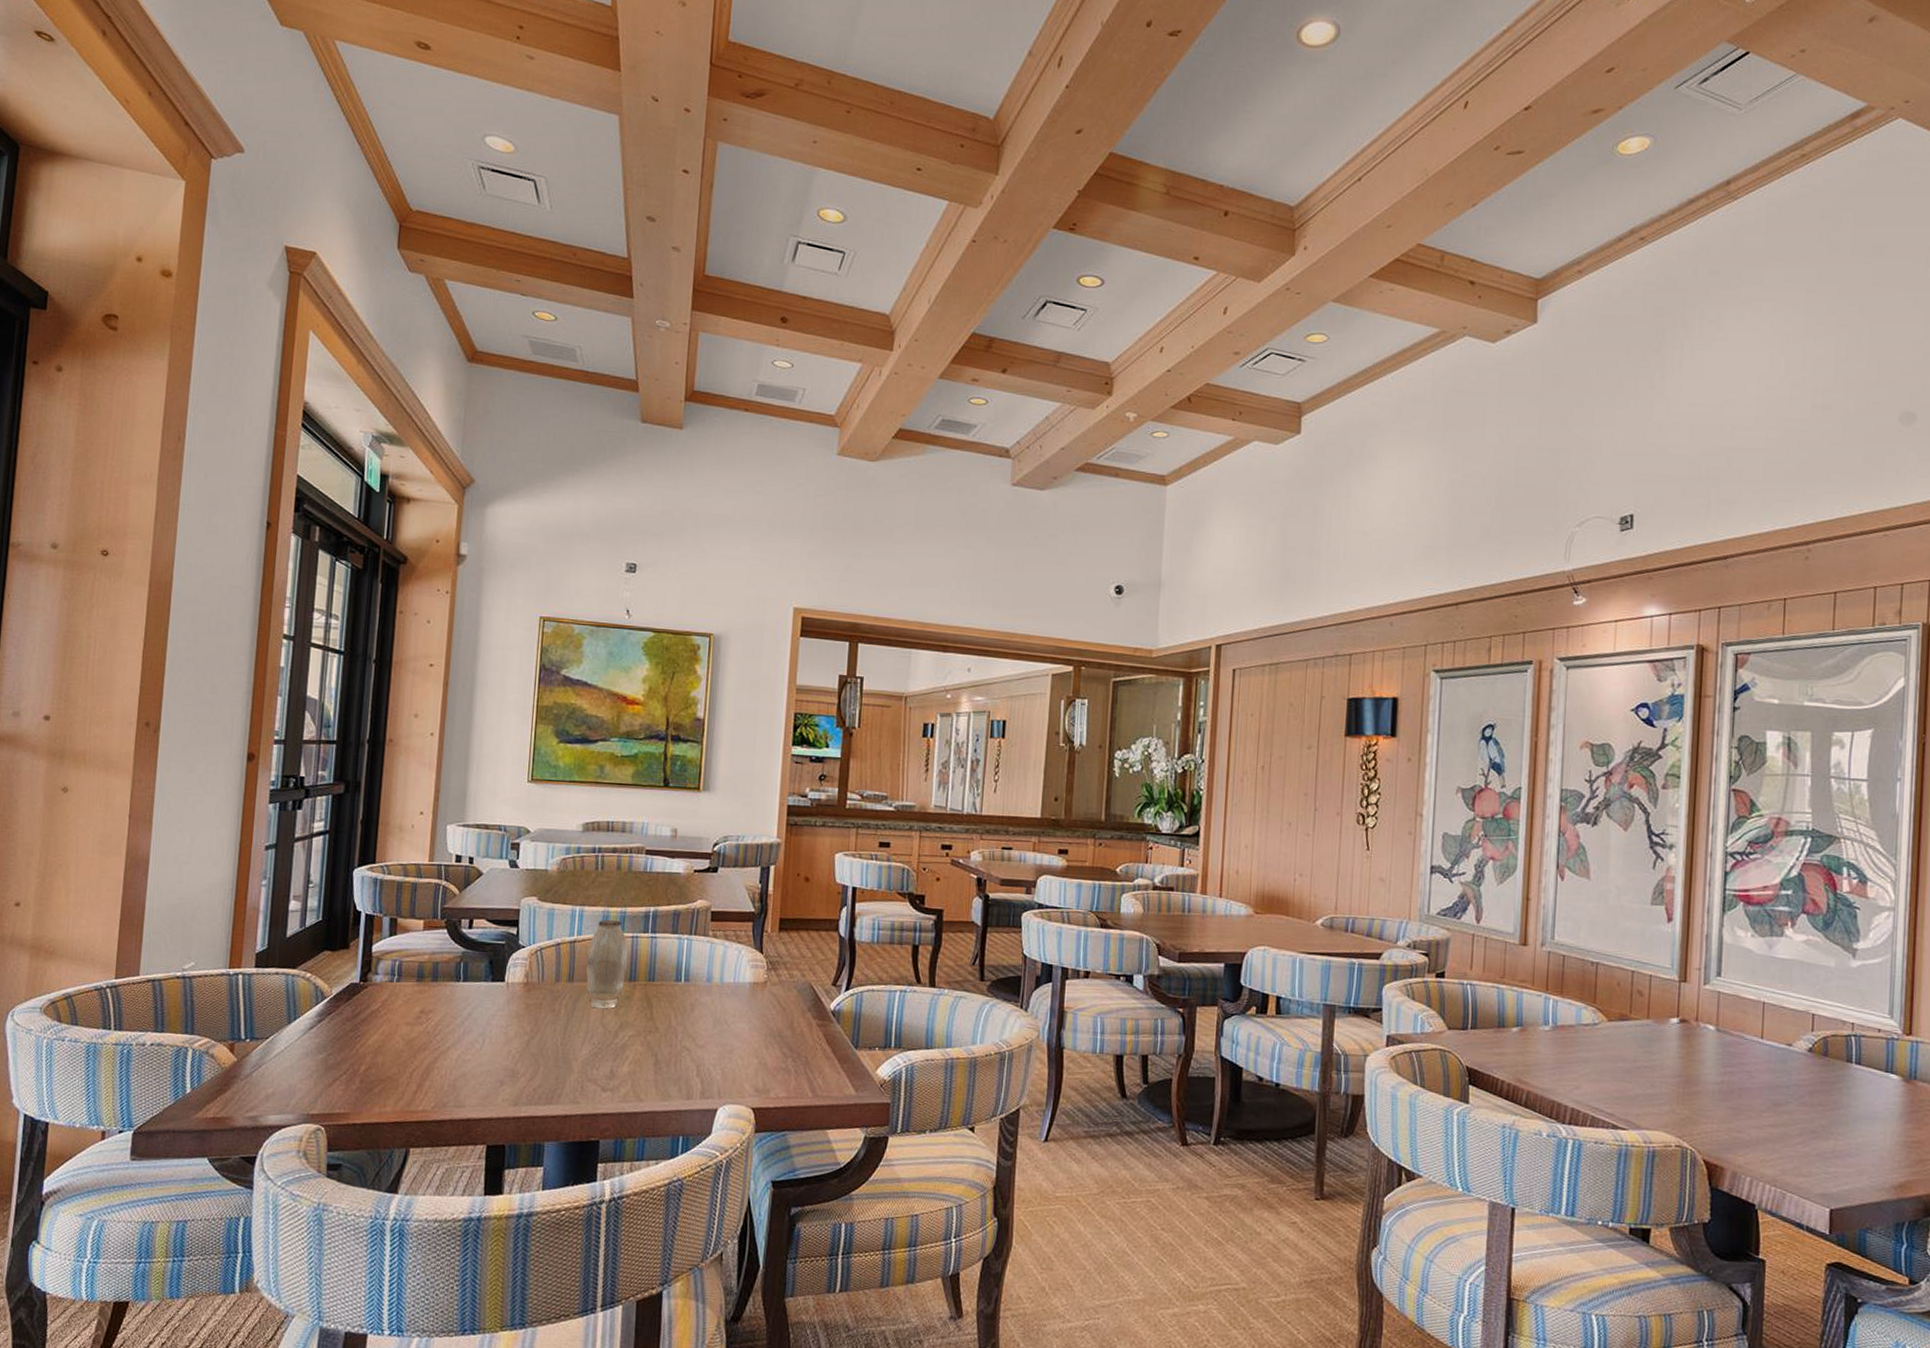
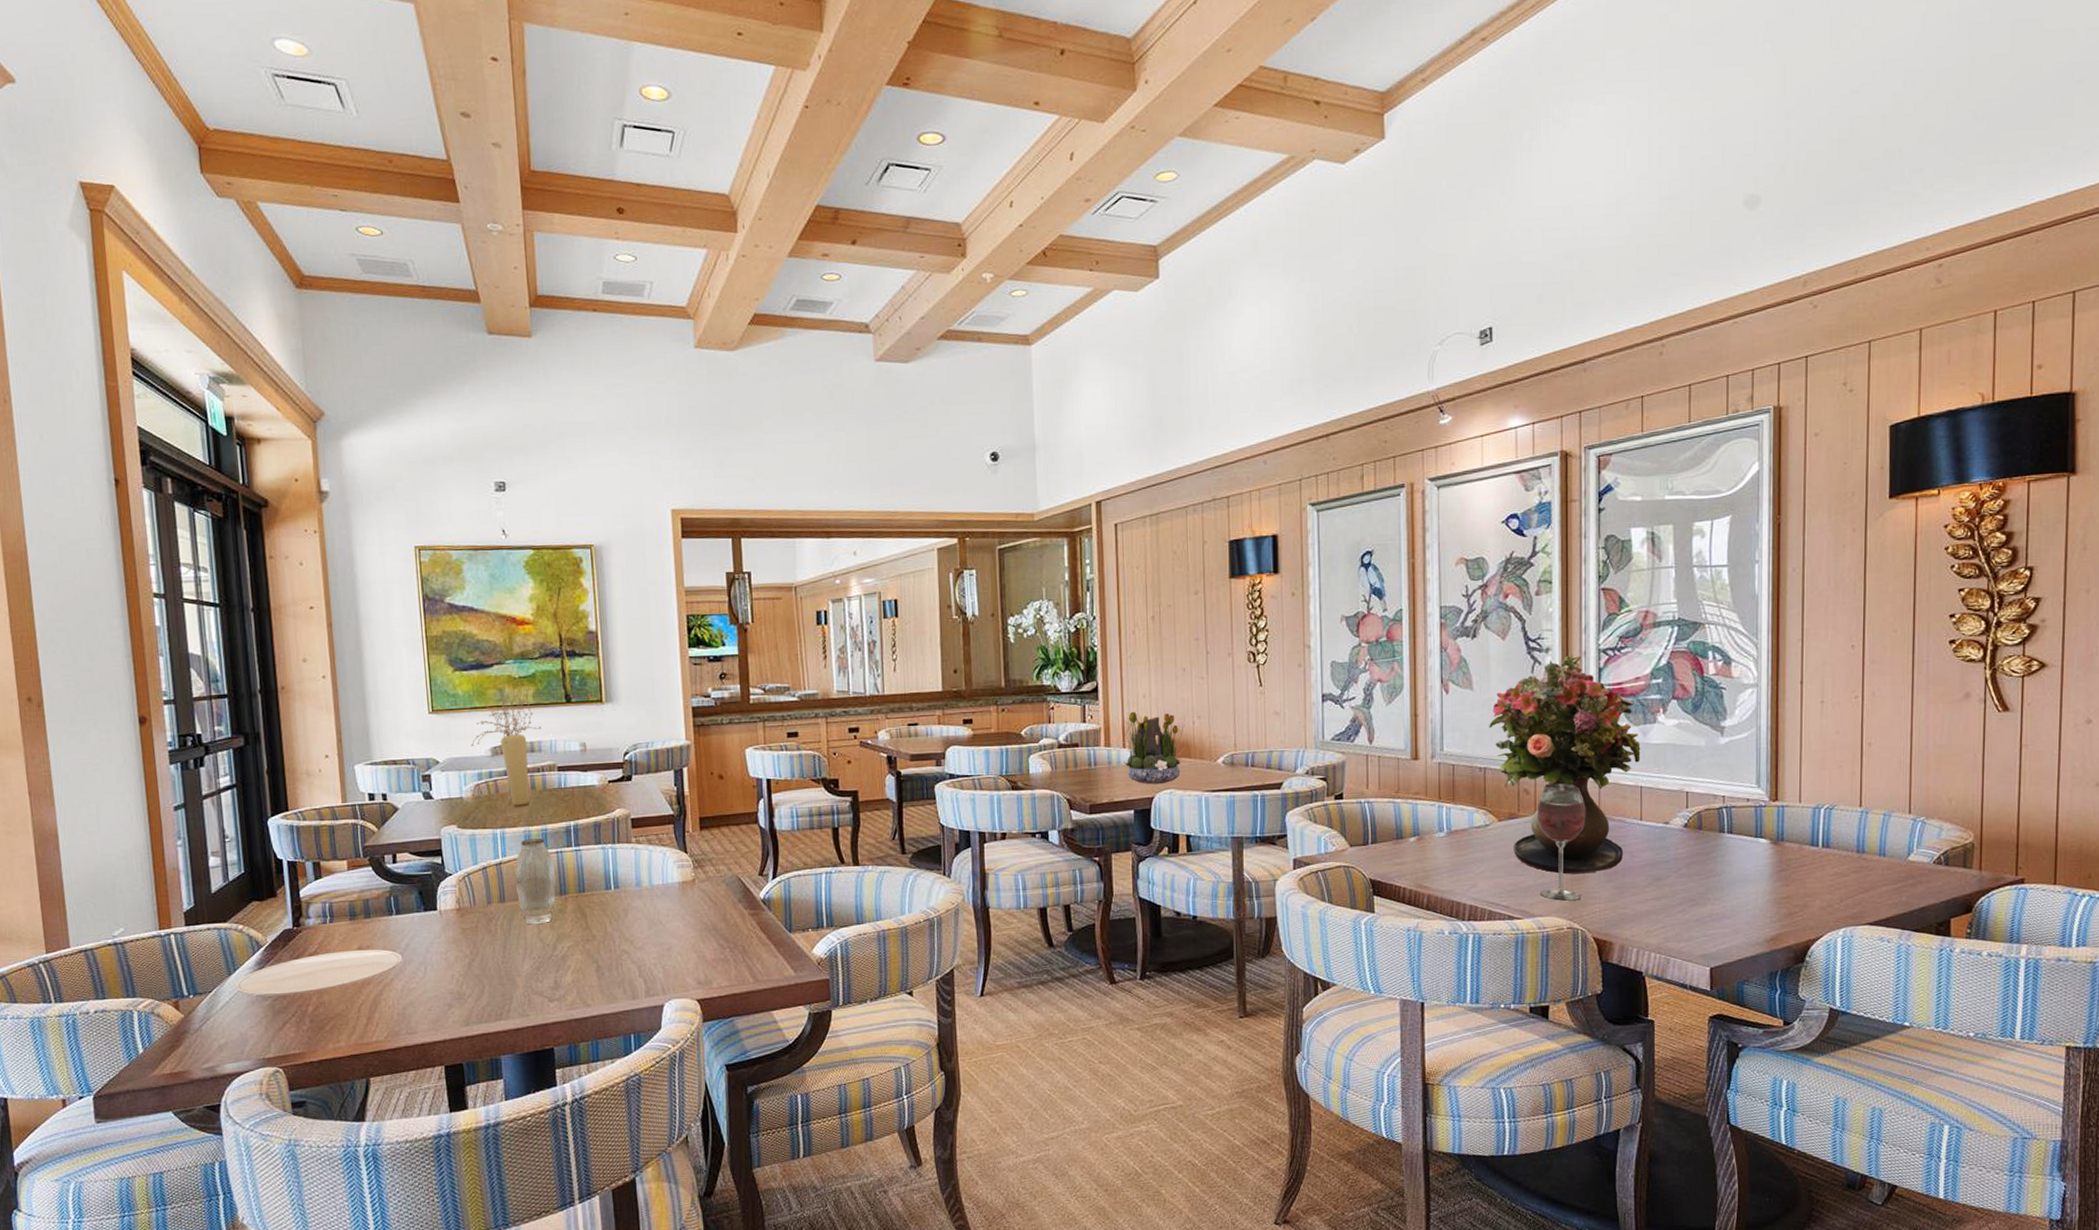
plate: none [293,1012,463,1053] -> present [235,949,403,997]
flower arrangement: none [563,760,636,887] -> present [470,682,541,807]
flower arrangement: none [1218,860,1287,940] -> present [1123,711,1186,785]
bouquet: none [1604,852,1766,1089] -> present [1489,653,1641,874]
wineglass: none [1649,988,1703,1117] -> present [1536,783,1586,901]

